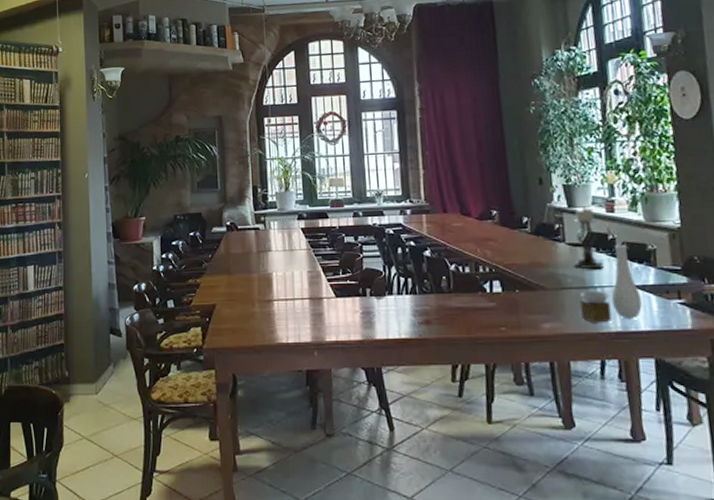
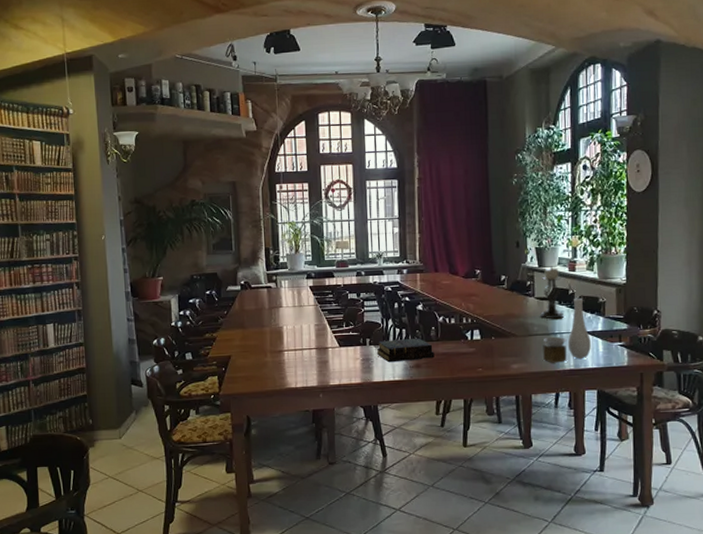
book: none [378,288,447,317] -> present [376,337,435,363]

